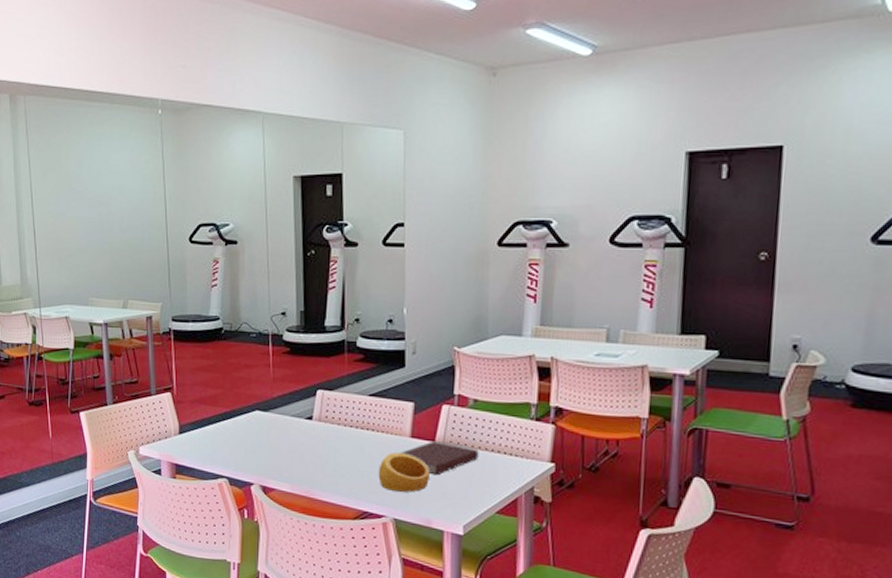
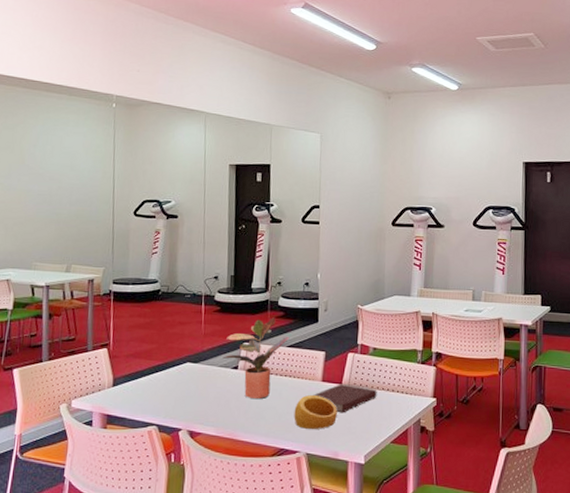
potted plant: none [295,361,371,455] -> present [223,317,290,399]

